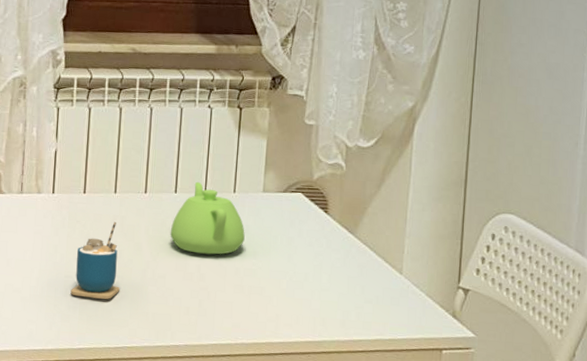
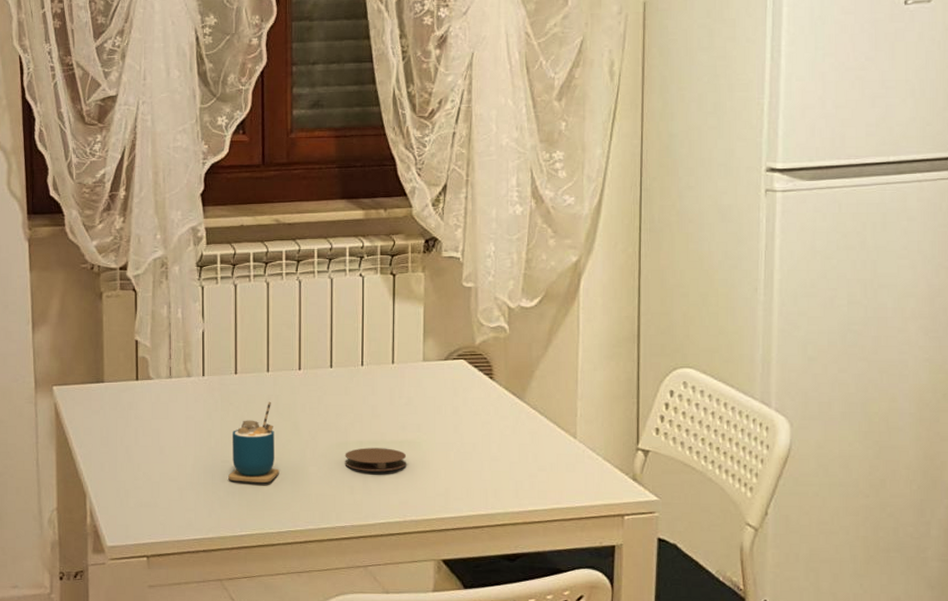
teapot: present [170,181,245,255] -> none [328,354,407,430]
coaster: none [182,271,242,295] -> present [345,448,407,472]

